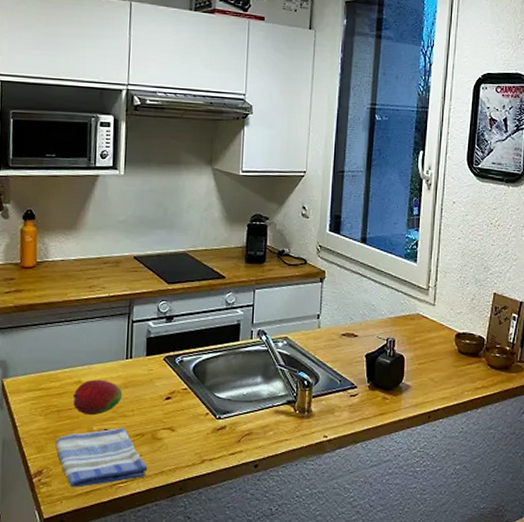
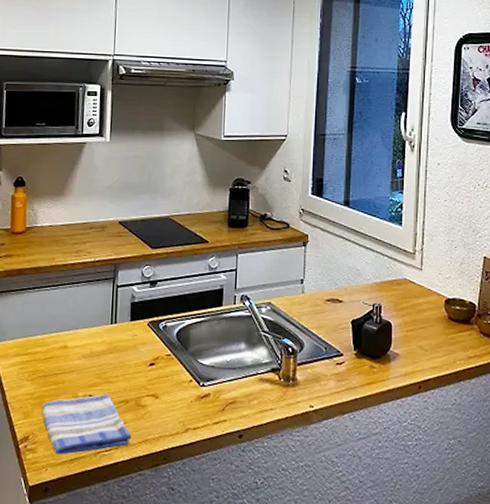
fruit: present [73,379,123,416] -> none [59,344,107,381]

